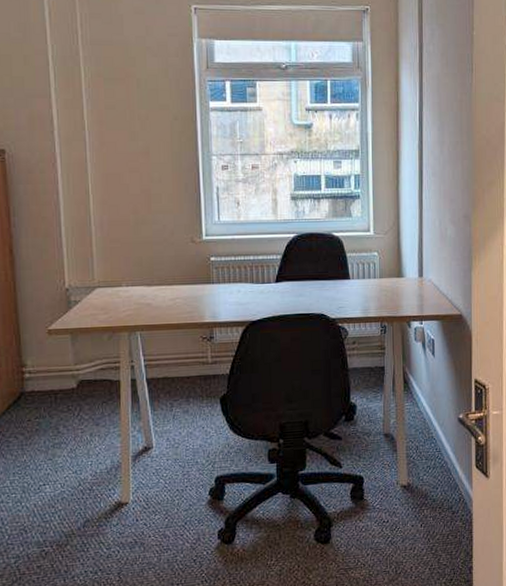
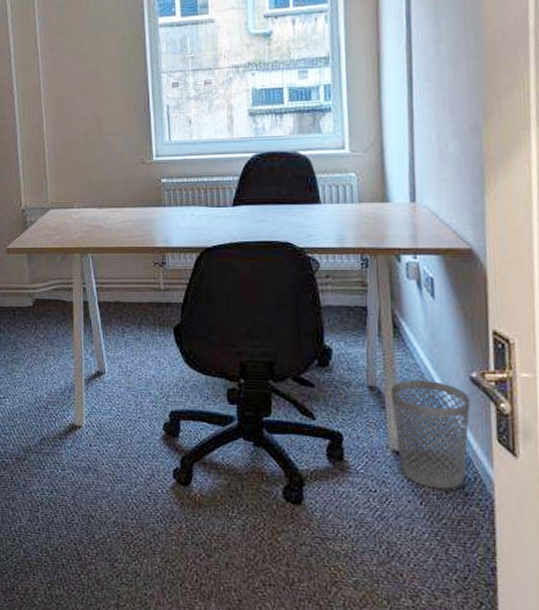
wastebasket: none [401,424,458,512] -> present [391,379,471,489]

